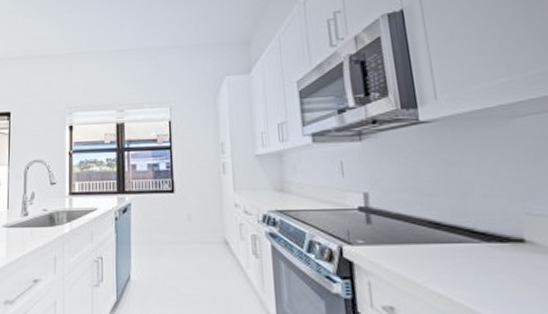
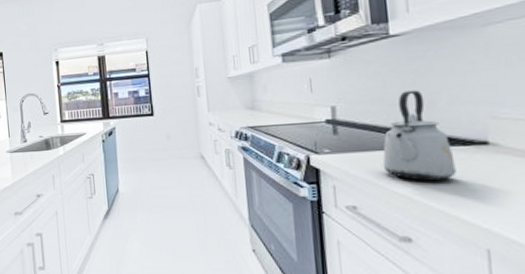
kettle: none [418,180,495,280] -> present [382,90,456,181]

